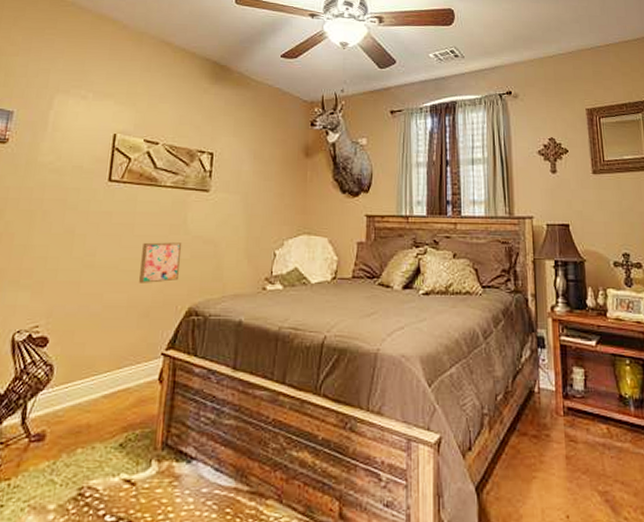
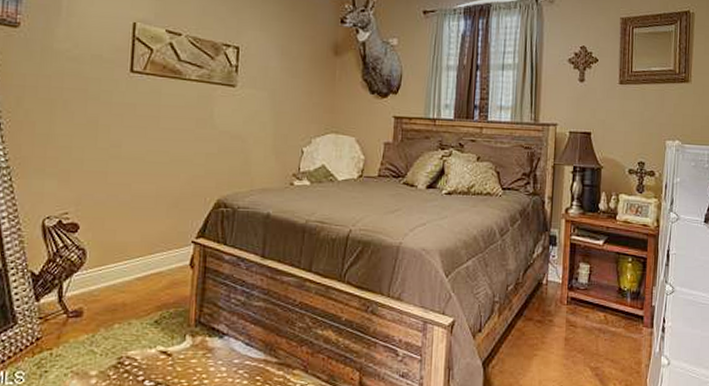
wall art: present [139,242,182,283] -> none [167,135,209,176]

